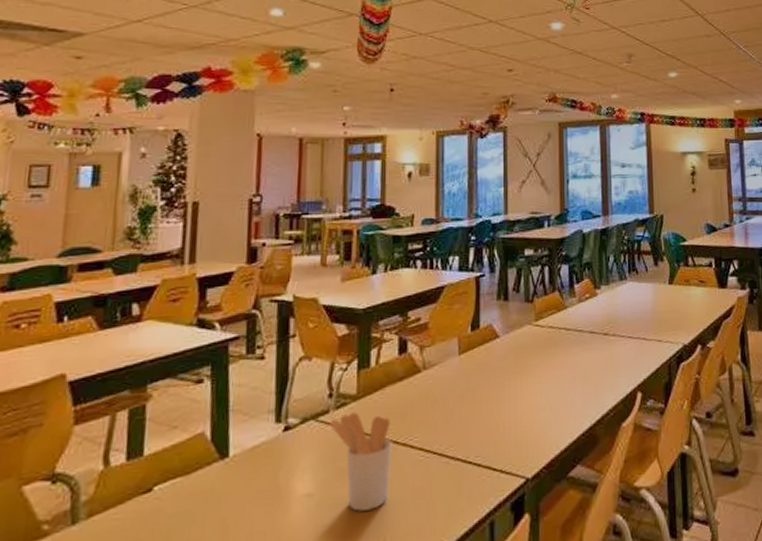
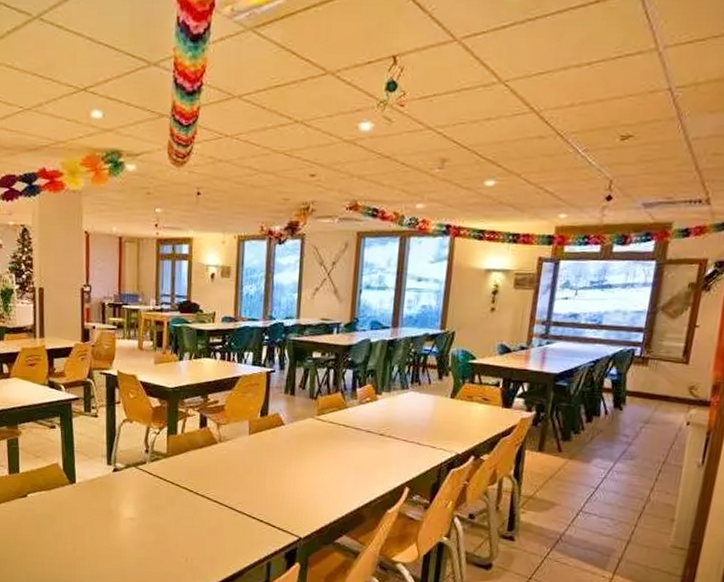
utensil holder: present [330,412,392,511] -> none [146,466,193,537]

